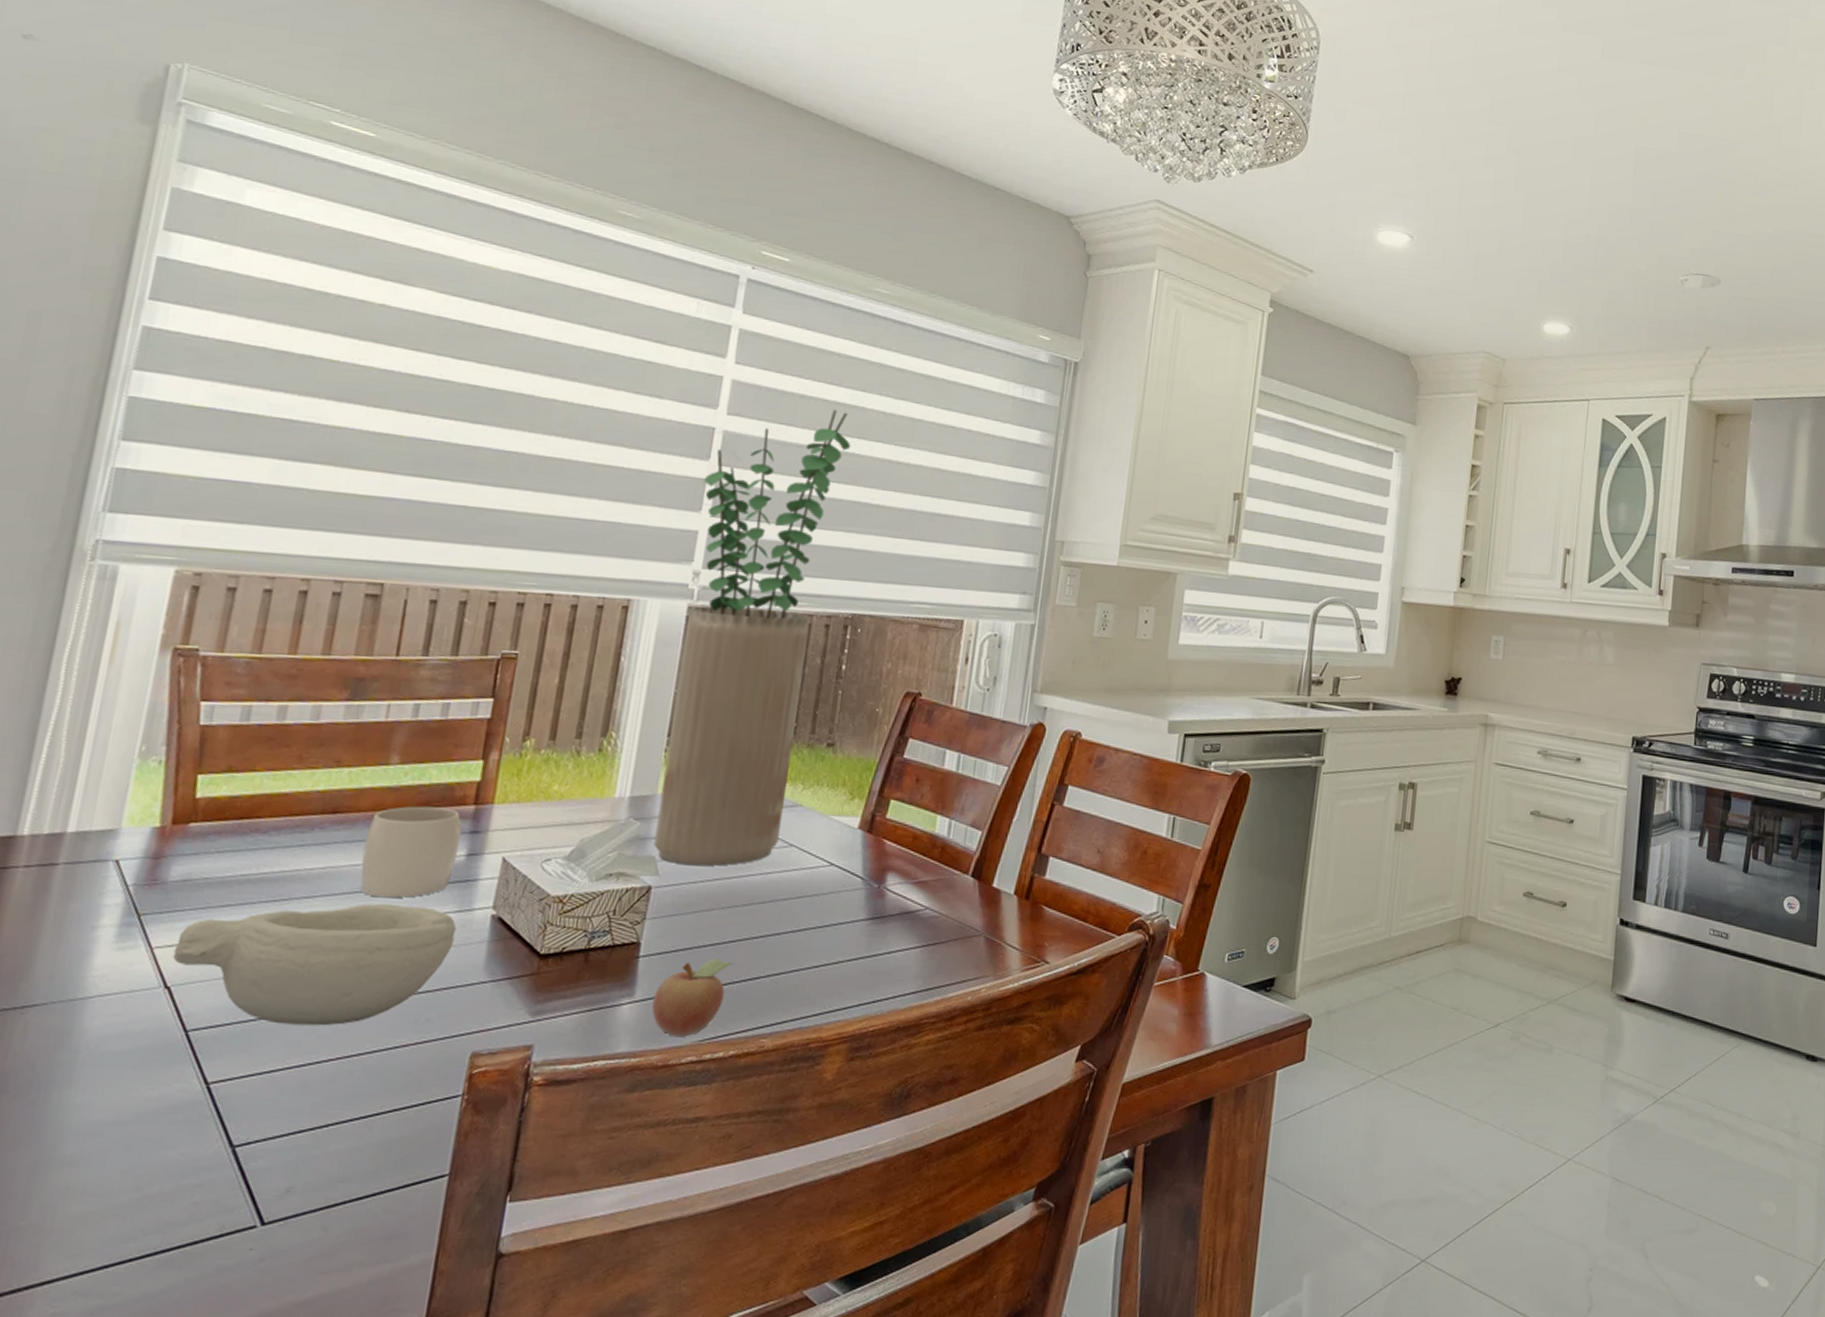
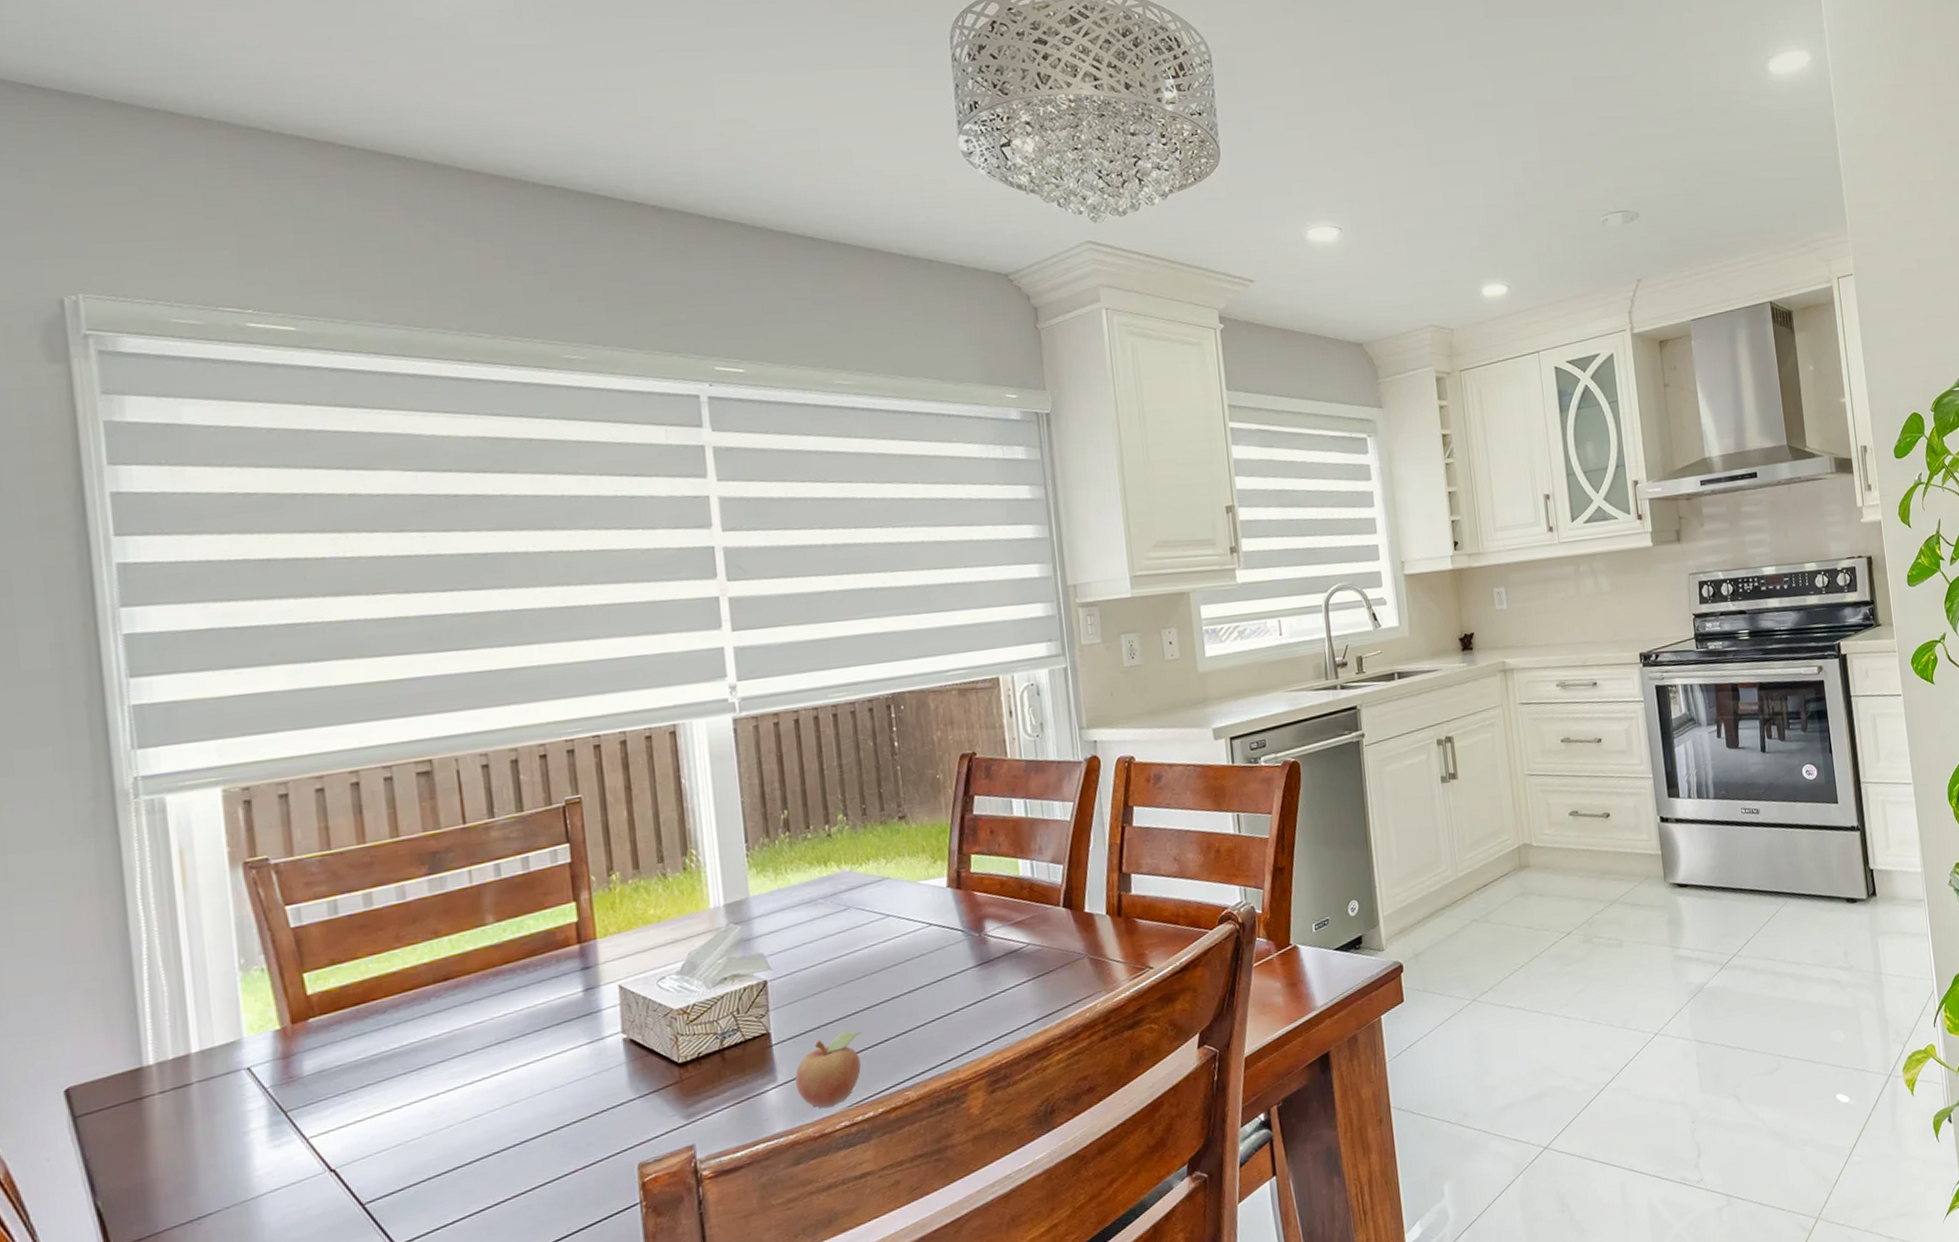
bowl: present [172,903,457,1026] -> none [328,1045,594,1180]
mug: present [360,806,463,899] -> none [482,952,575,1048]
vase: present [654,409,851,866] -> none [716,505,875,956]

